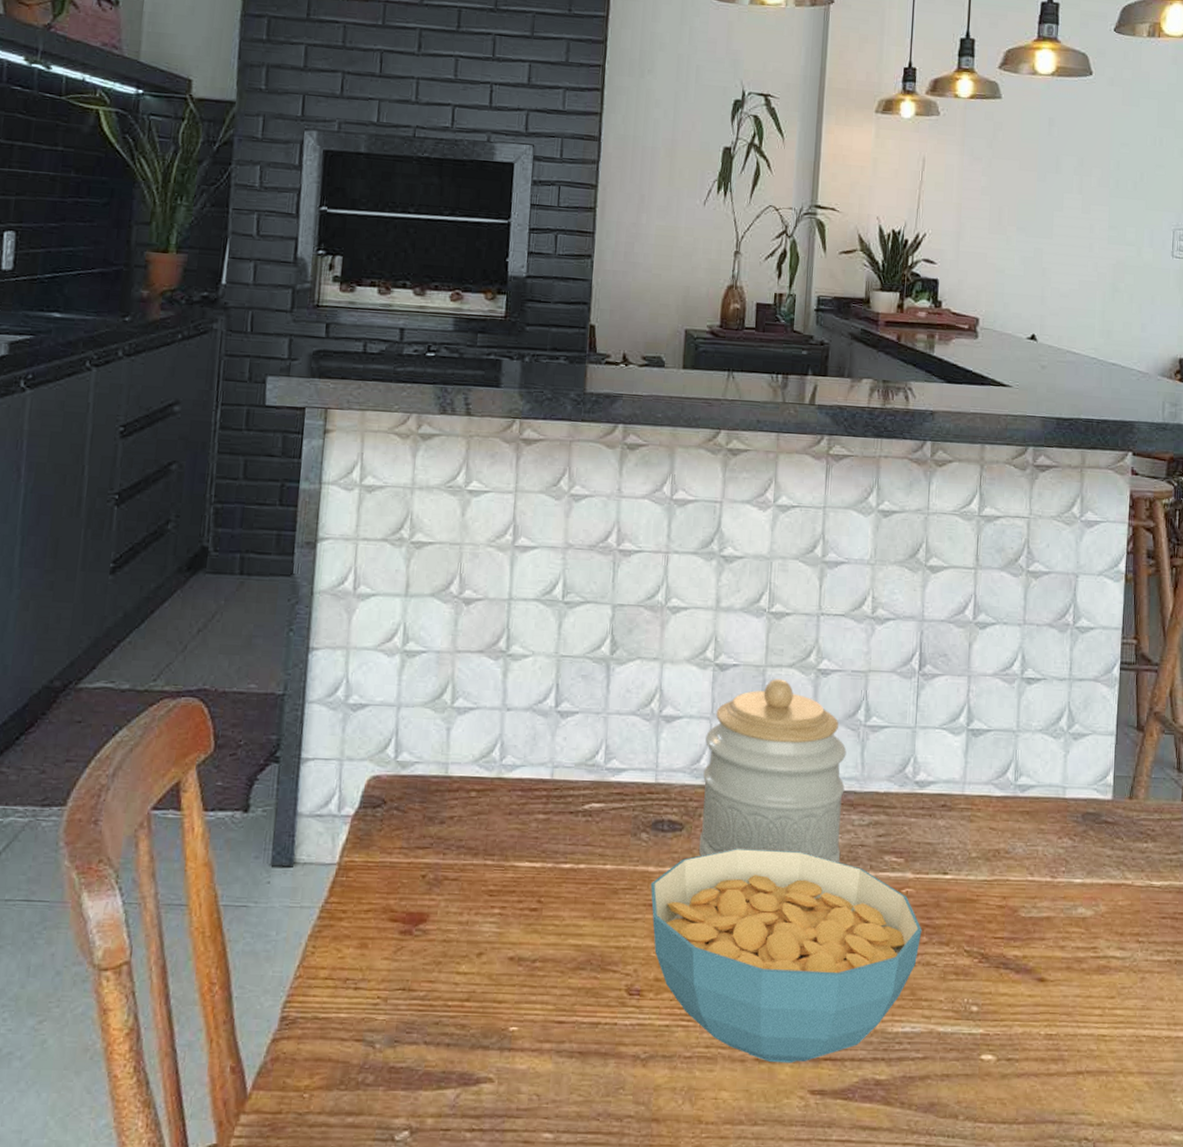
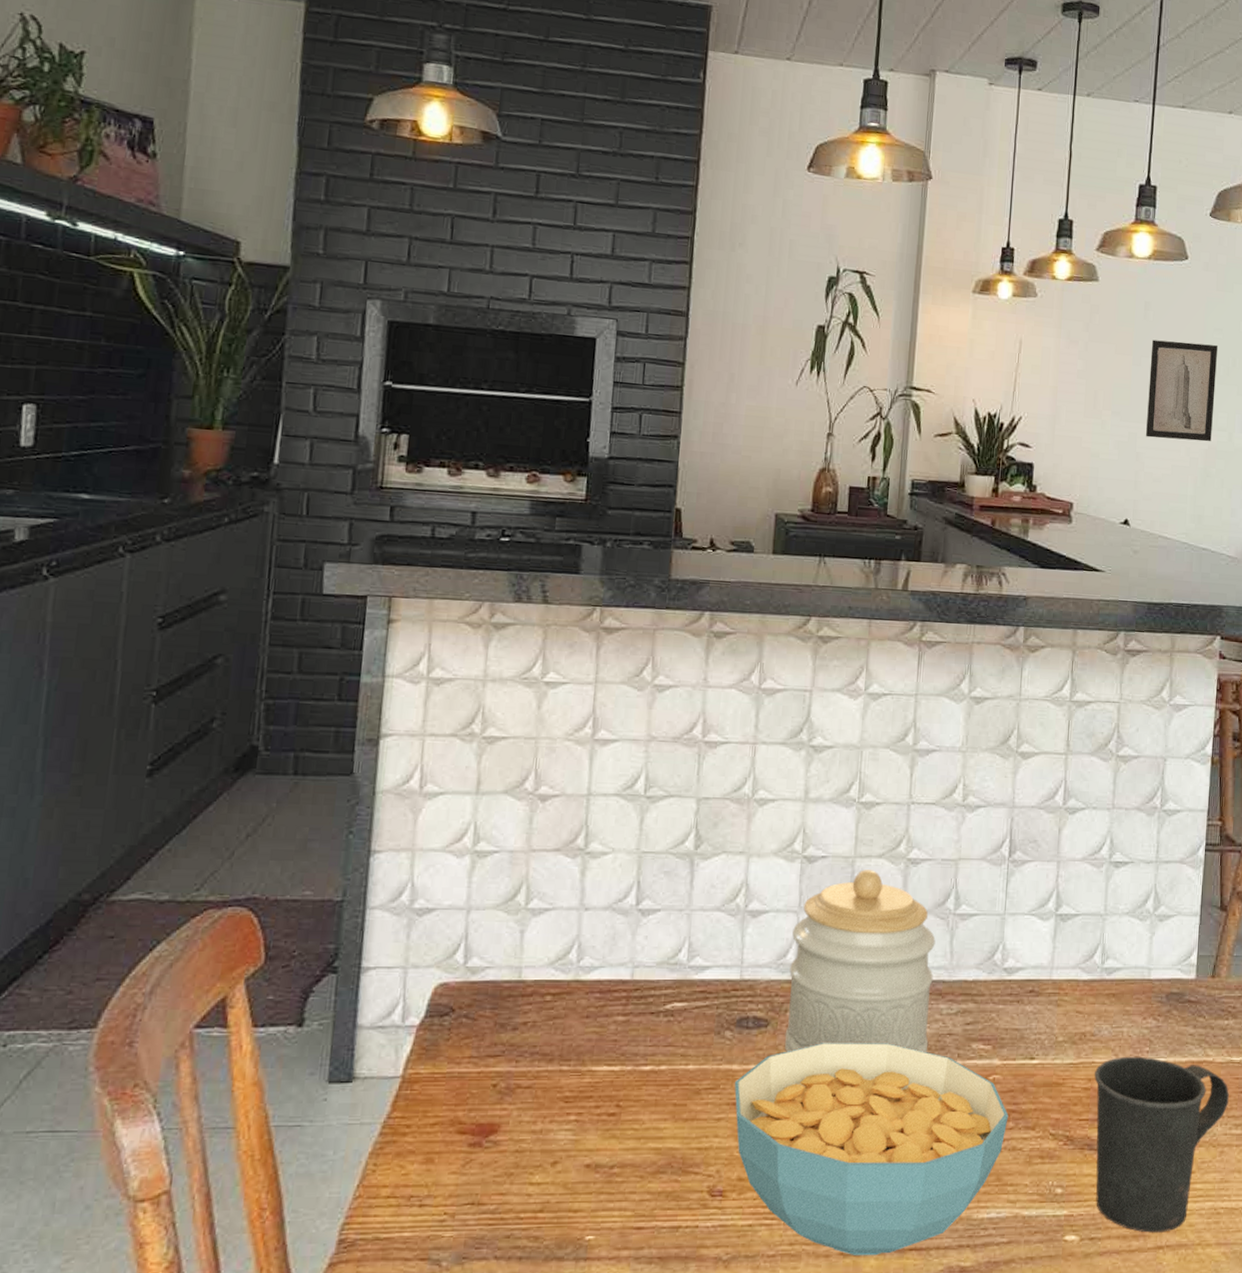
mug: none [1008,875,1149,1058] -> present [1094,1056,1229,1233]
wall art: none [1051,155,1124,257] -> present [1145,340,1218,442]

